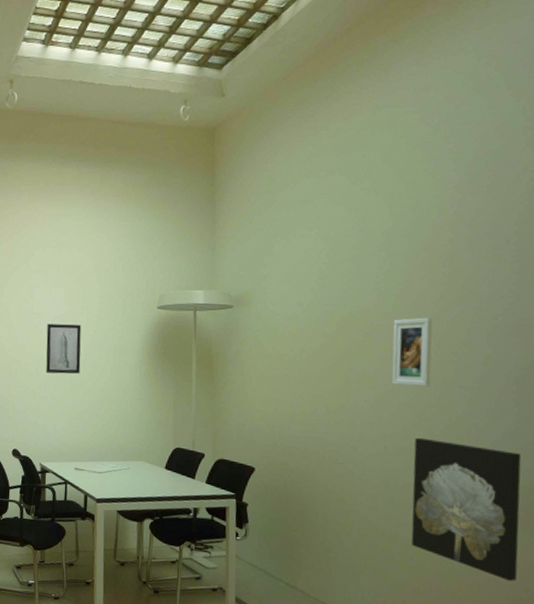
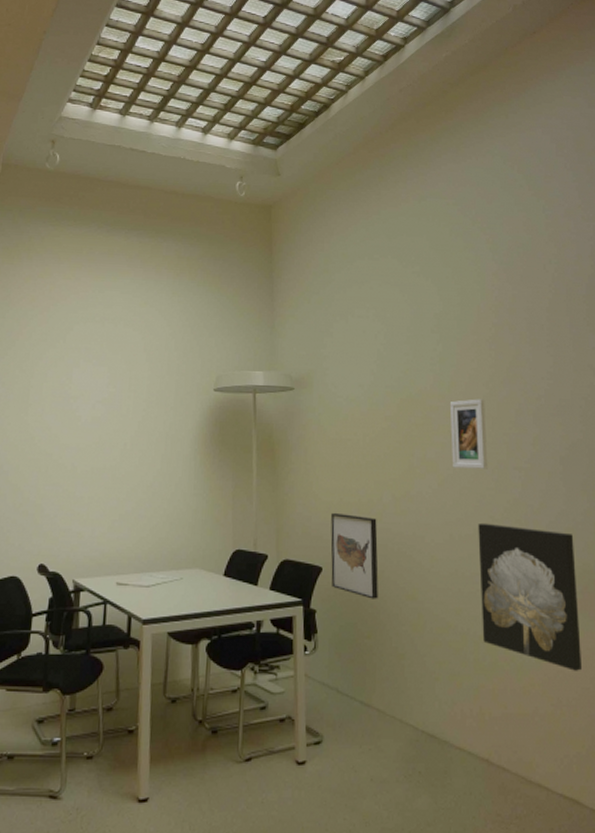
wall art: present [46,323,82,374] -> none [83,409,128,468]
wall art: none [263,421,310,499] -> present [330,513,379,599]

